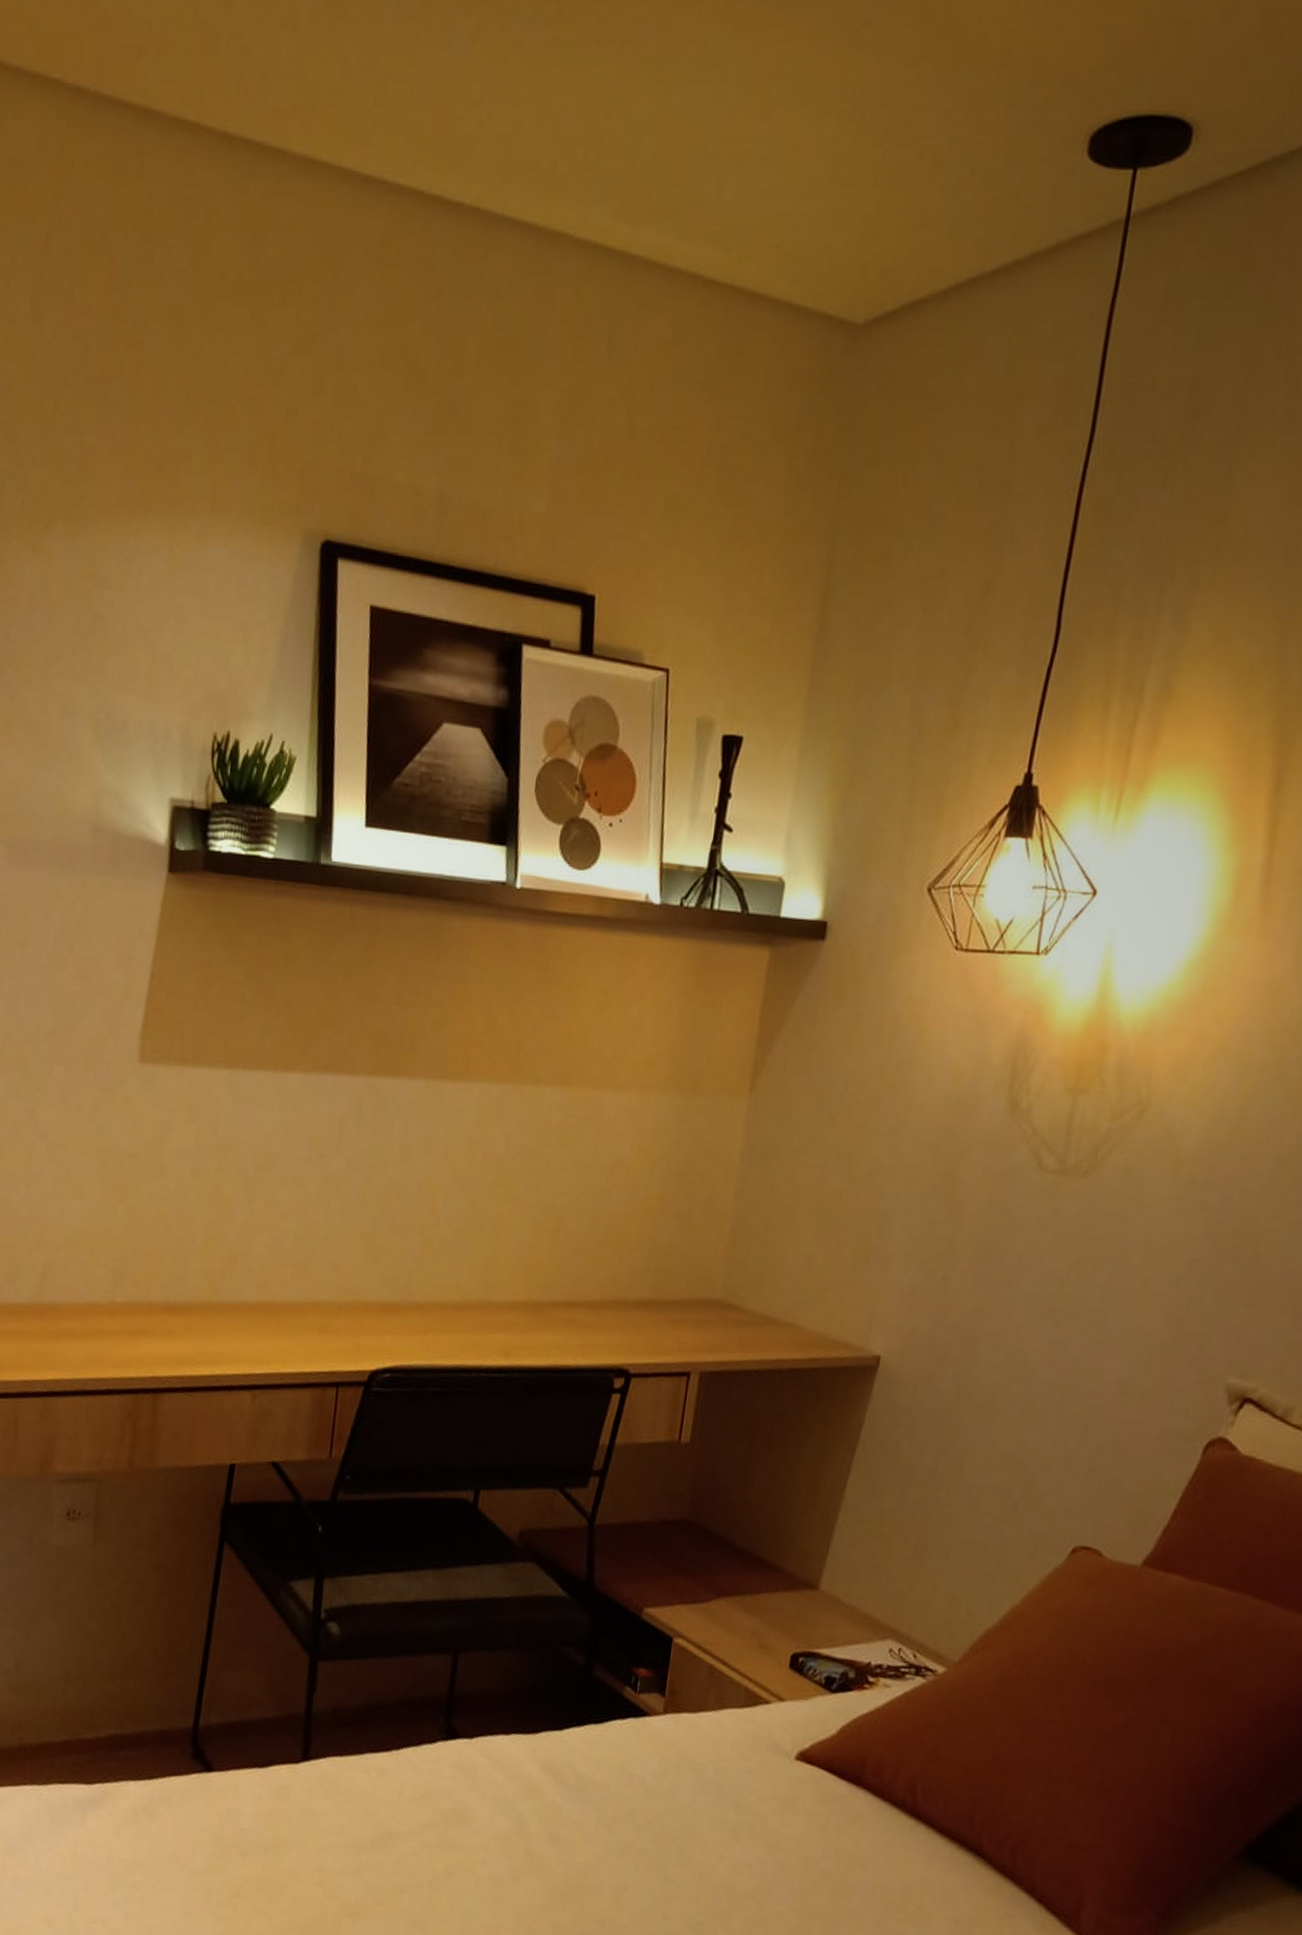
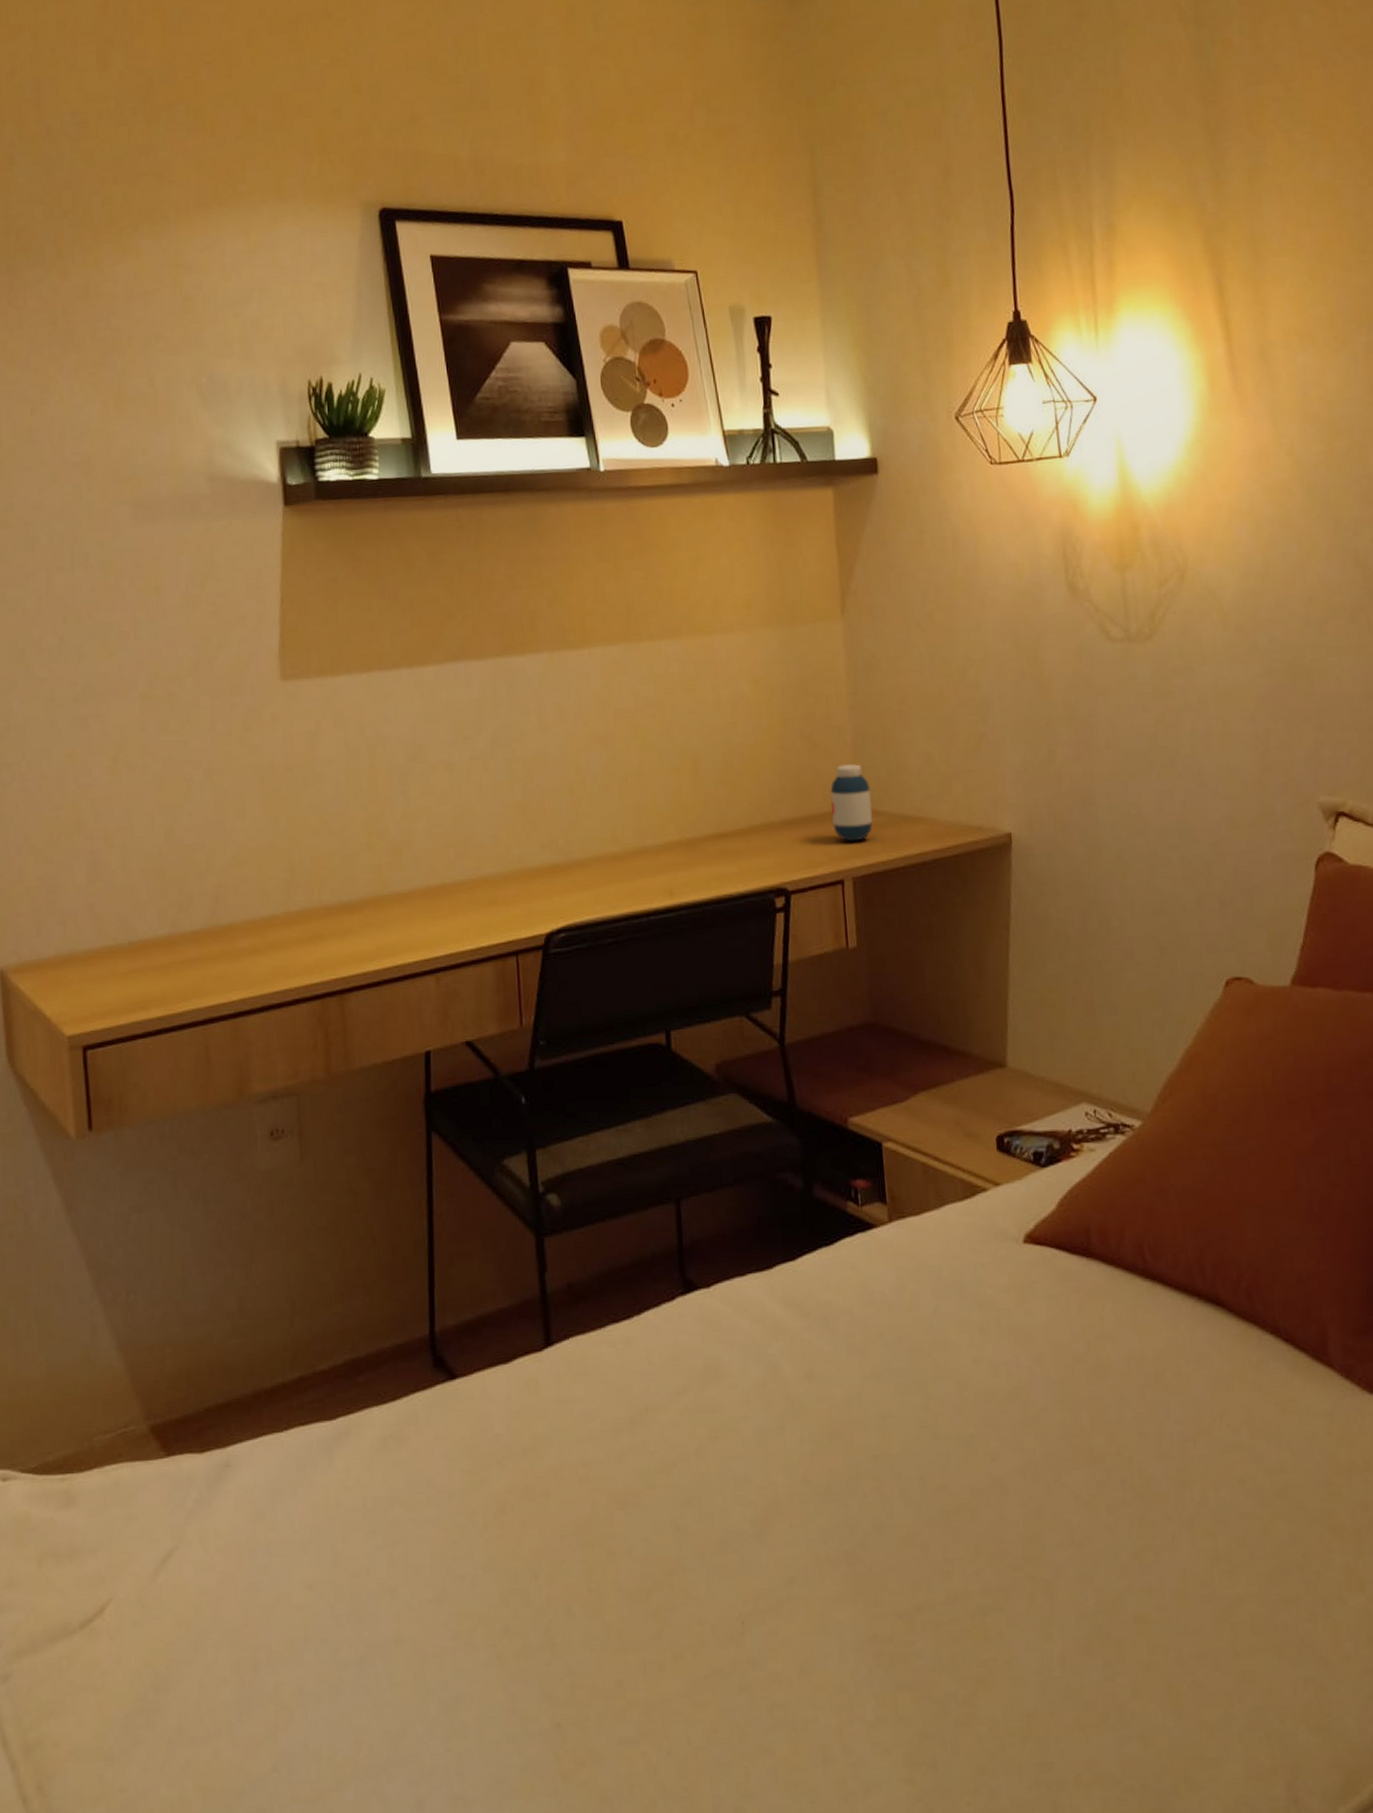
medicine bottle: none [691,1253,740,1336] -> present [829,764,873,842]

